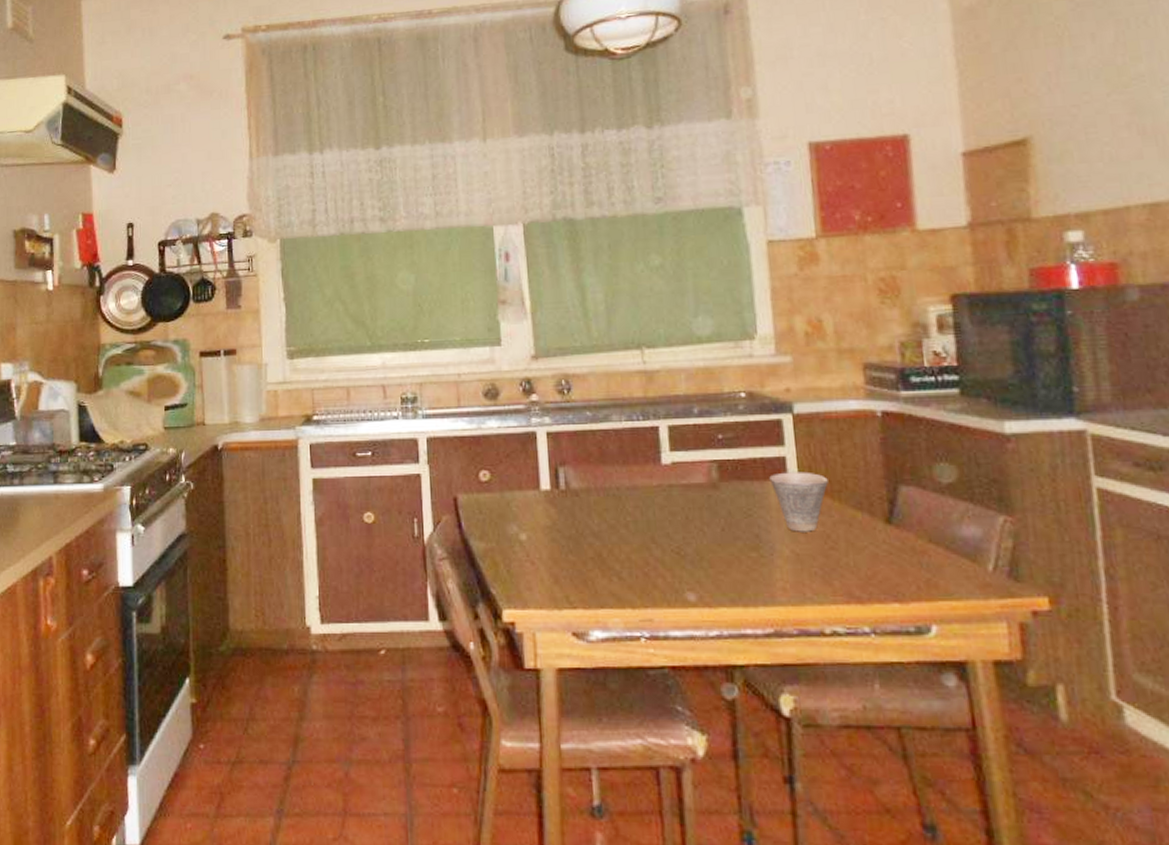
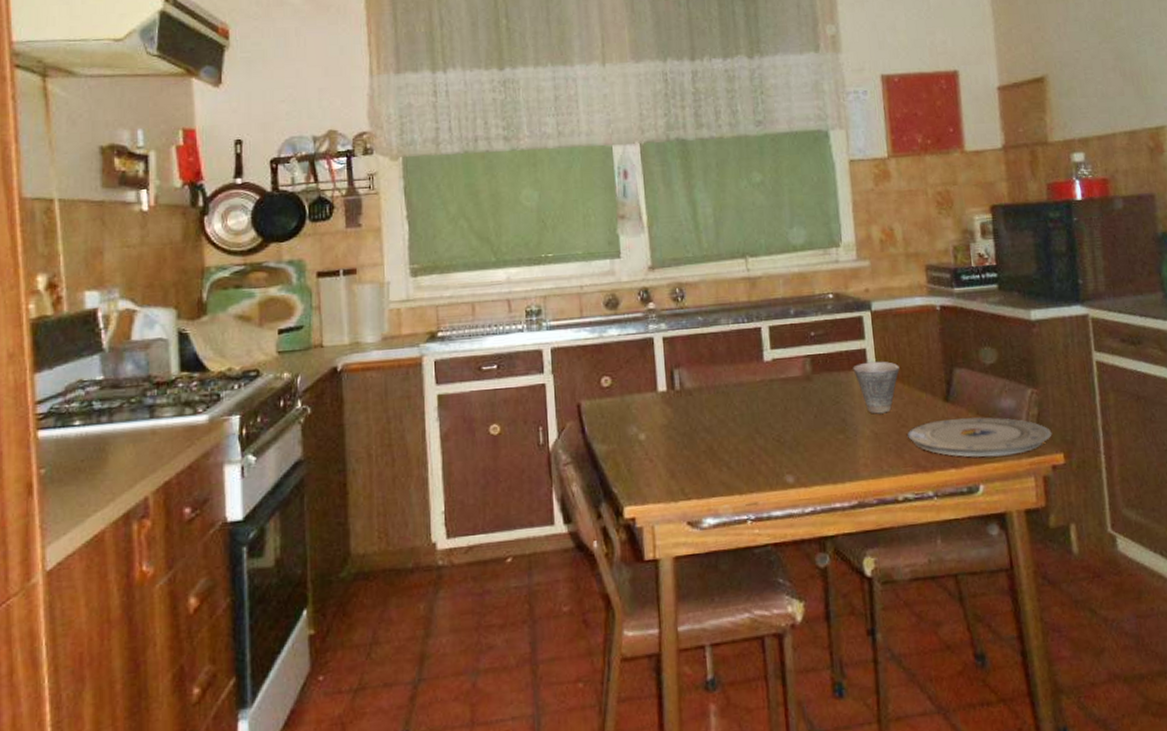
plate: none [837,544,1033,594] -> present [907,416,1052,458]

